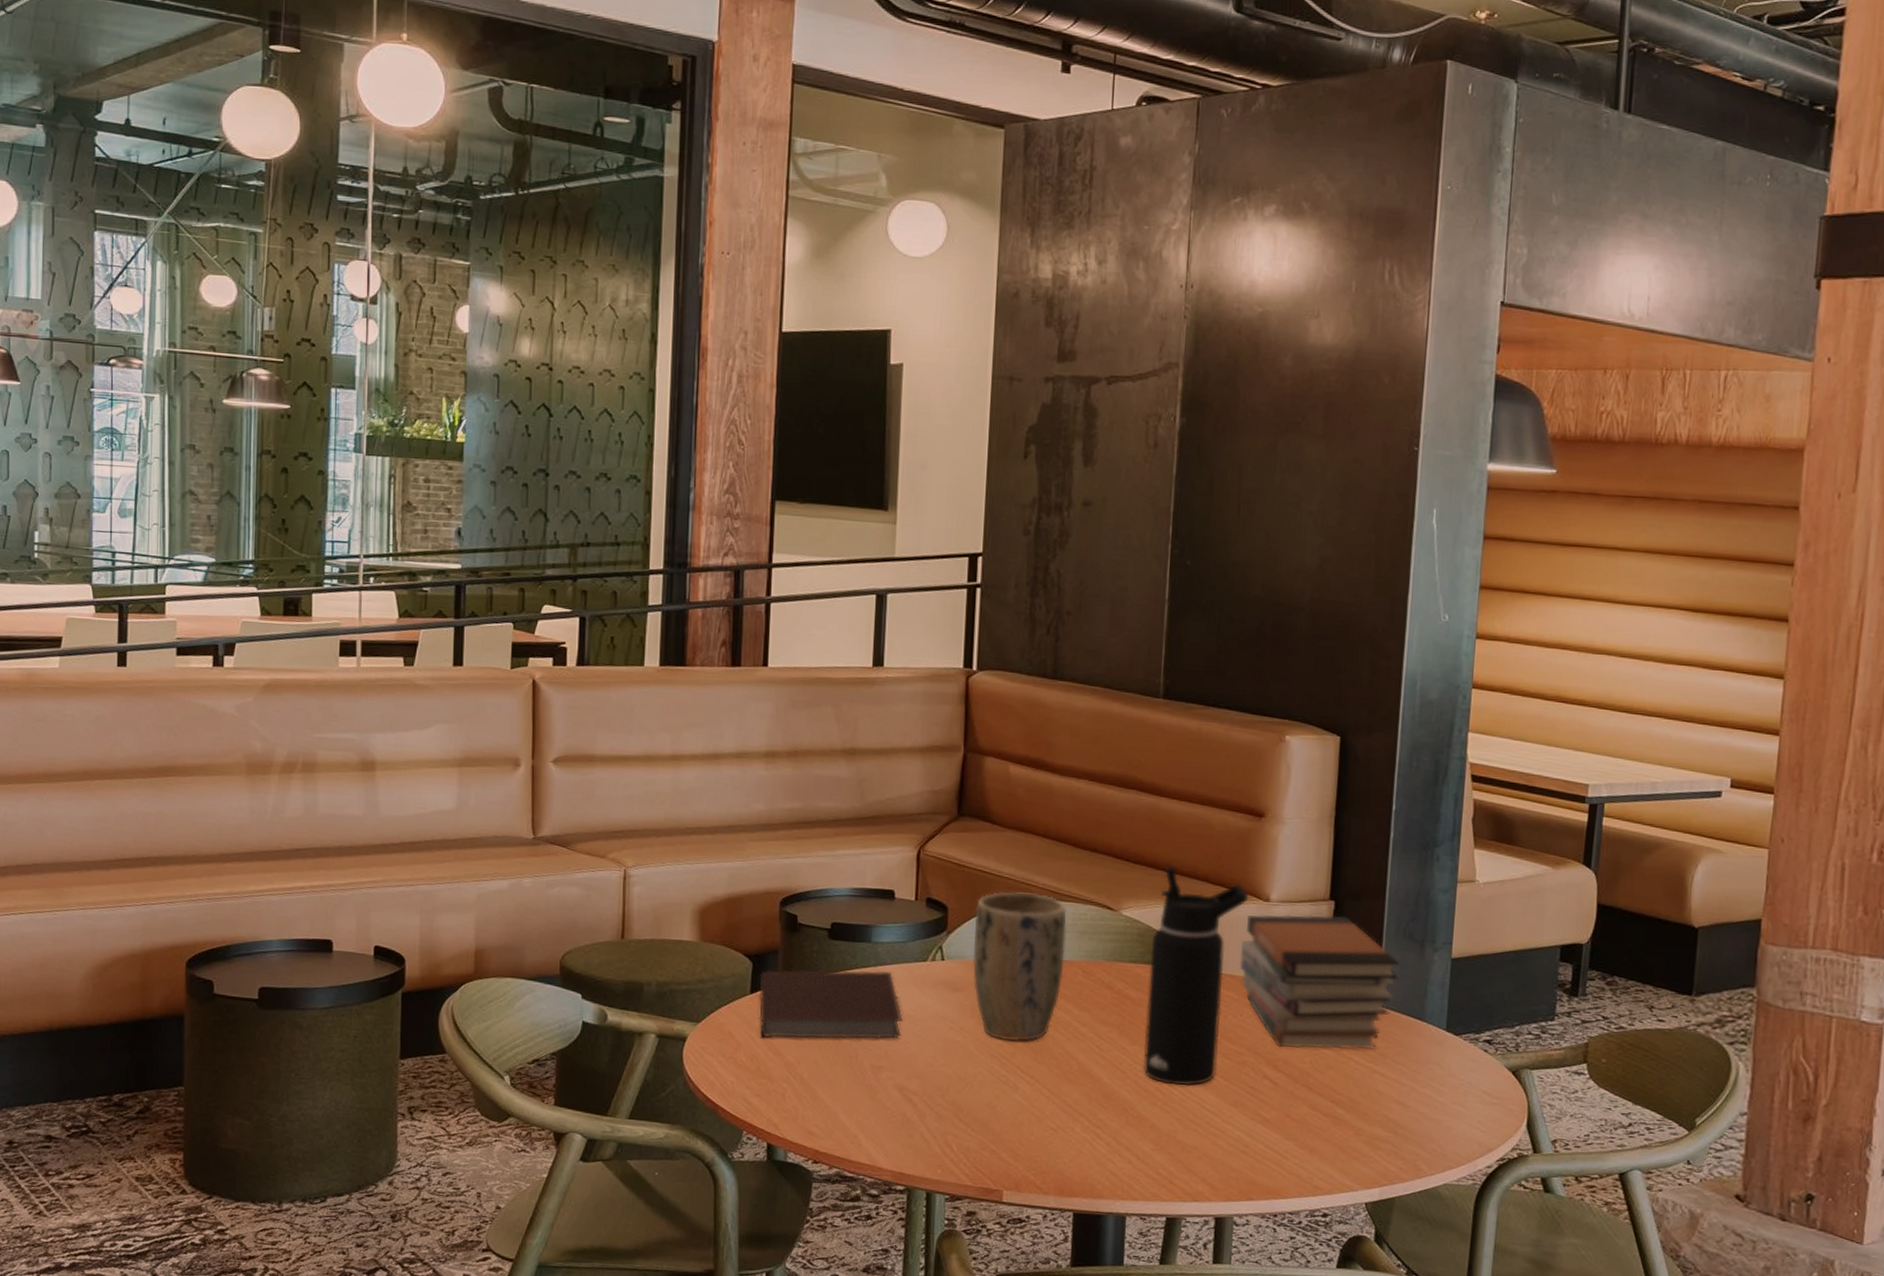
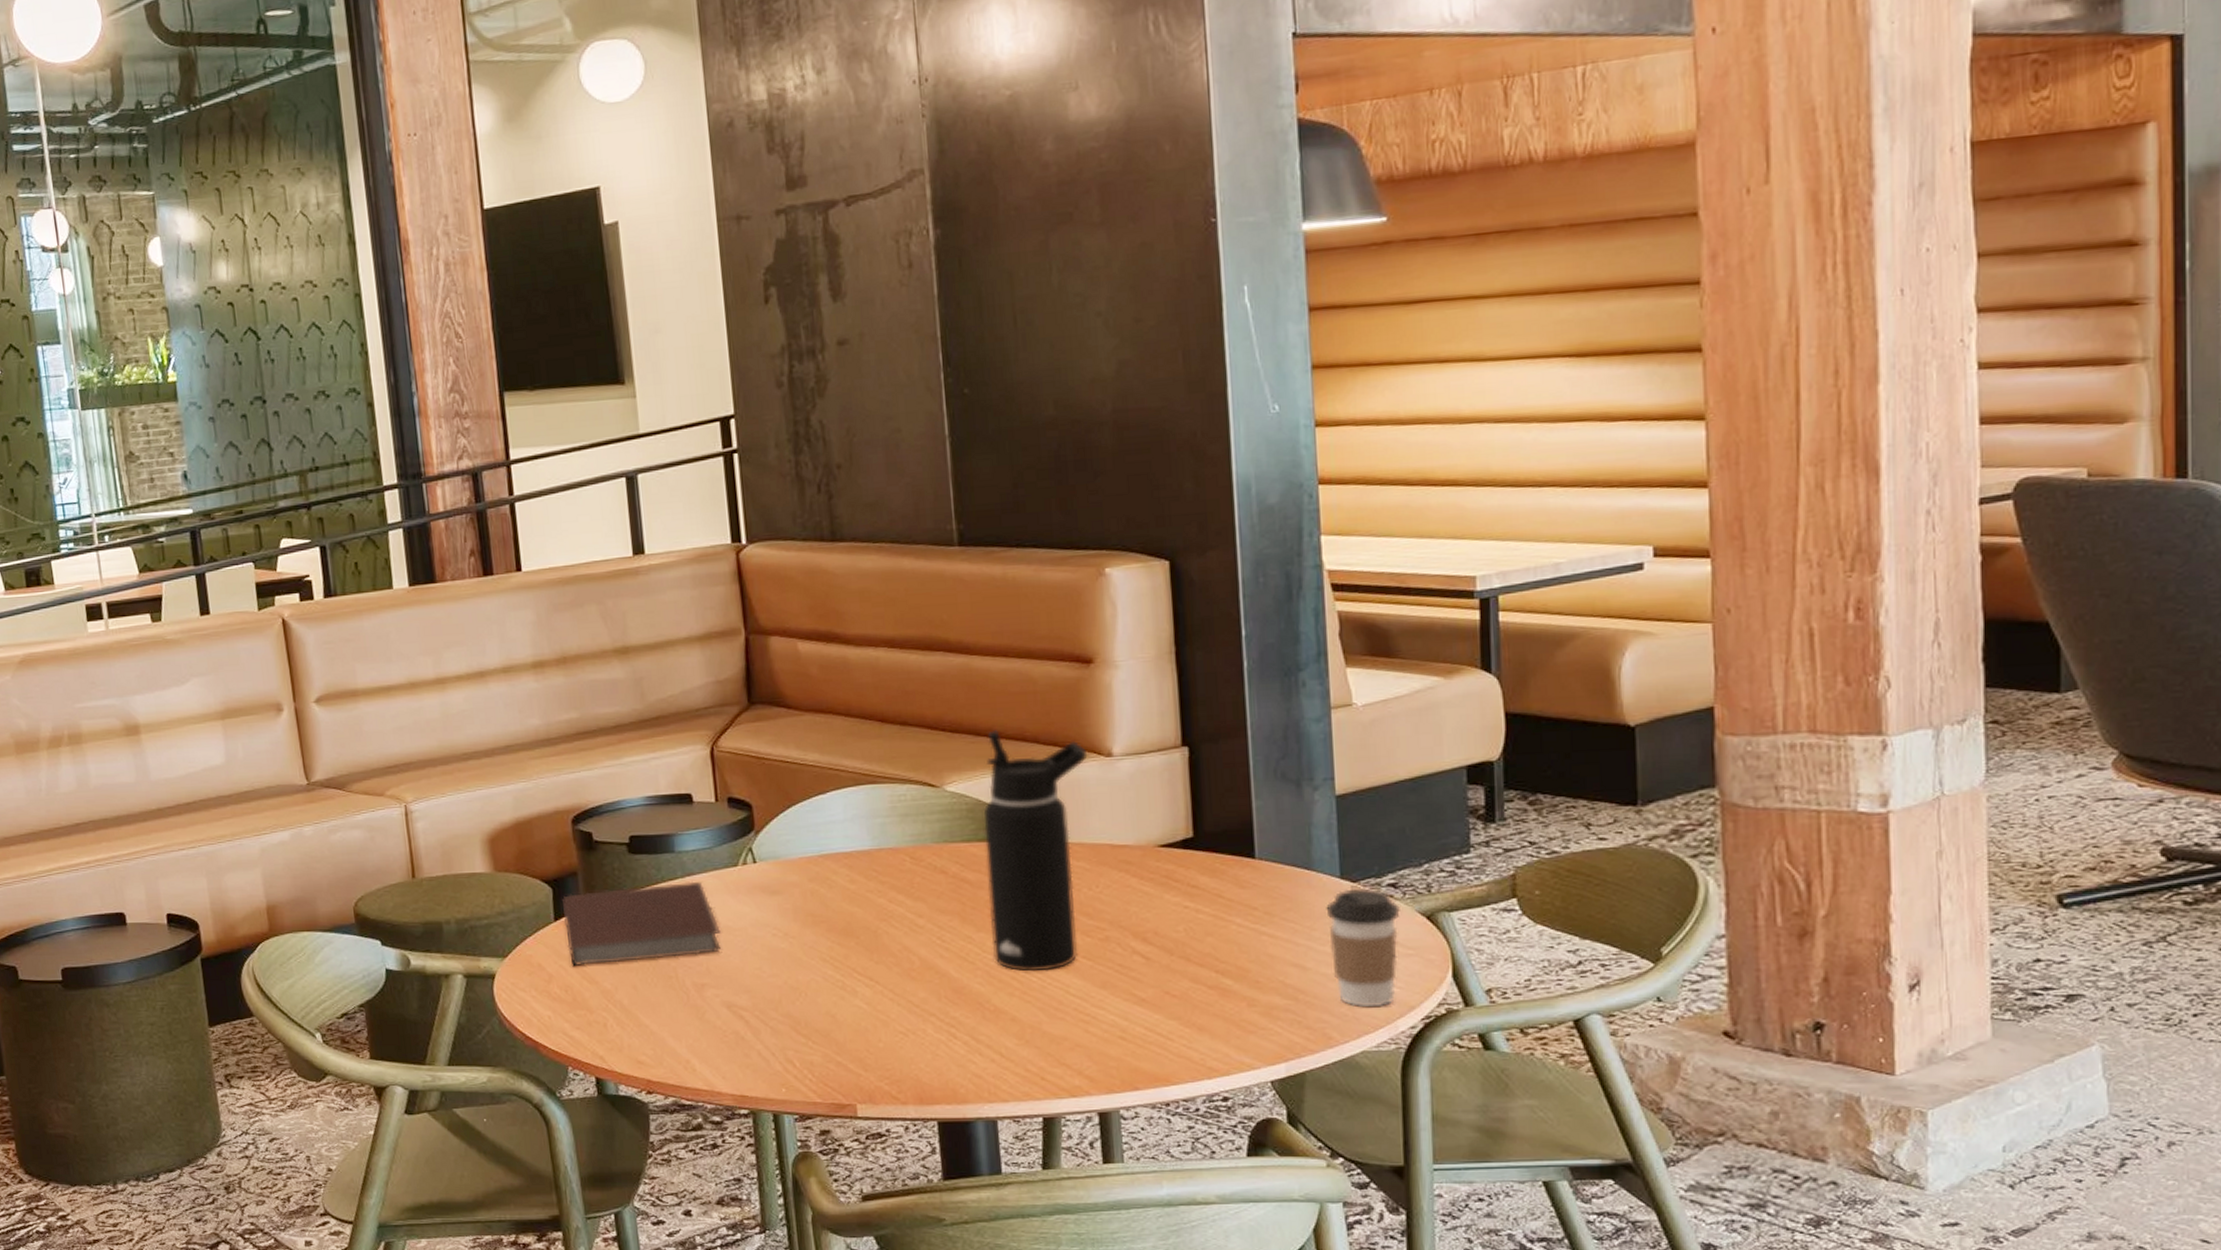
plant pot: present [972,891,1067,1042] -> none [782,778,890,943]
book stack: present [1239,914,1400,1050] -> none [1085,762,1275,918]
coffee cup: none [1429,1040,1493,1147] -> present [1326,888,1402,1008]

